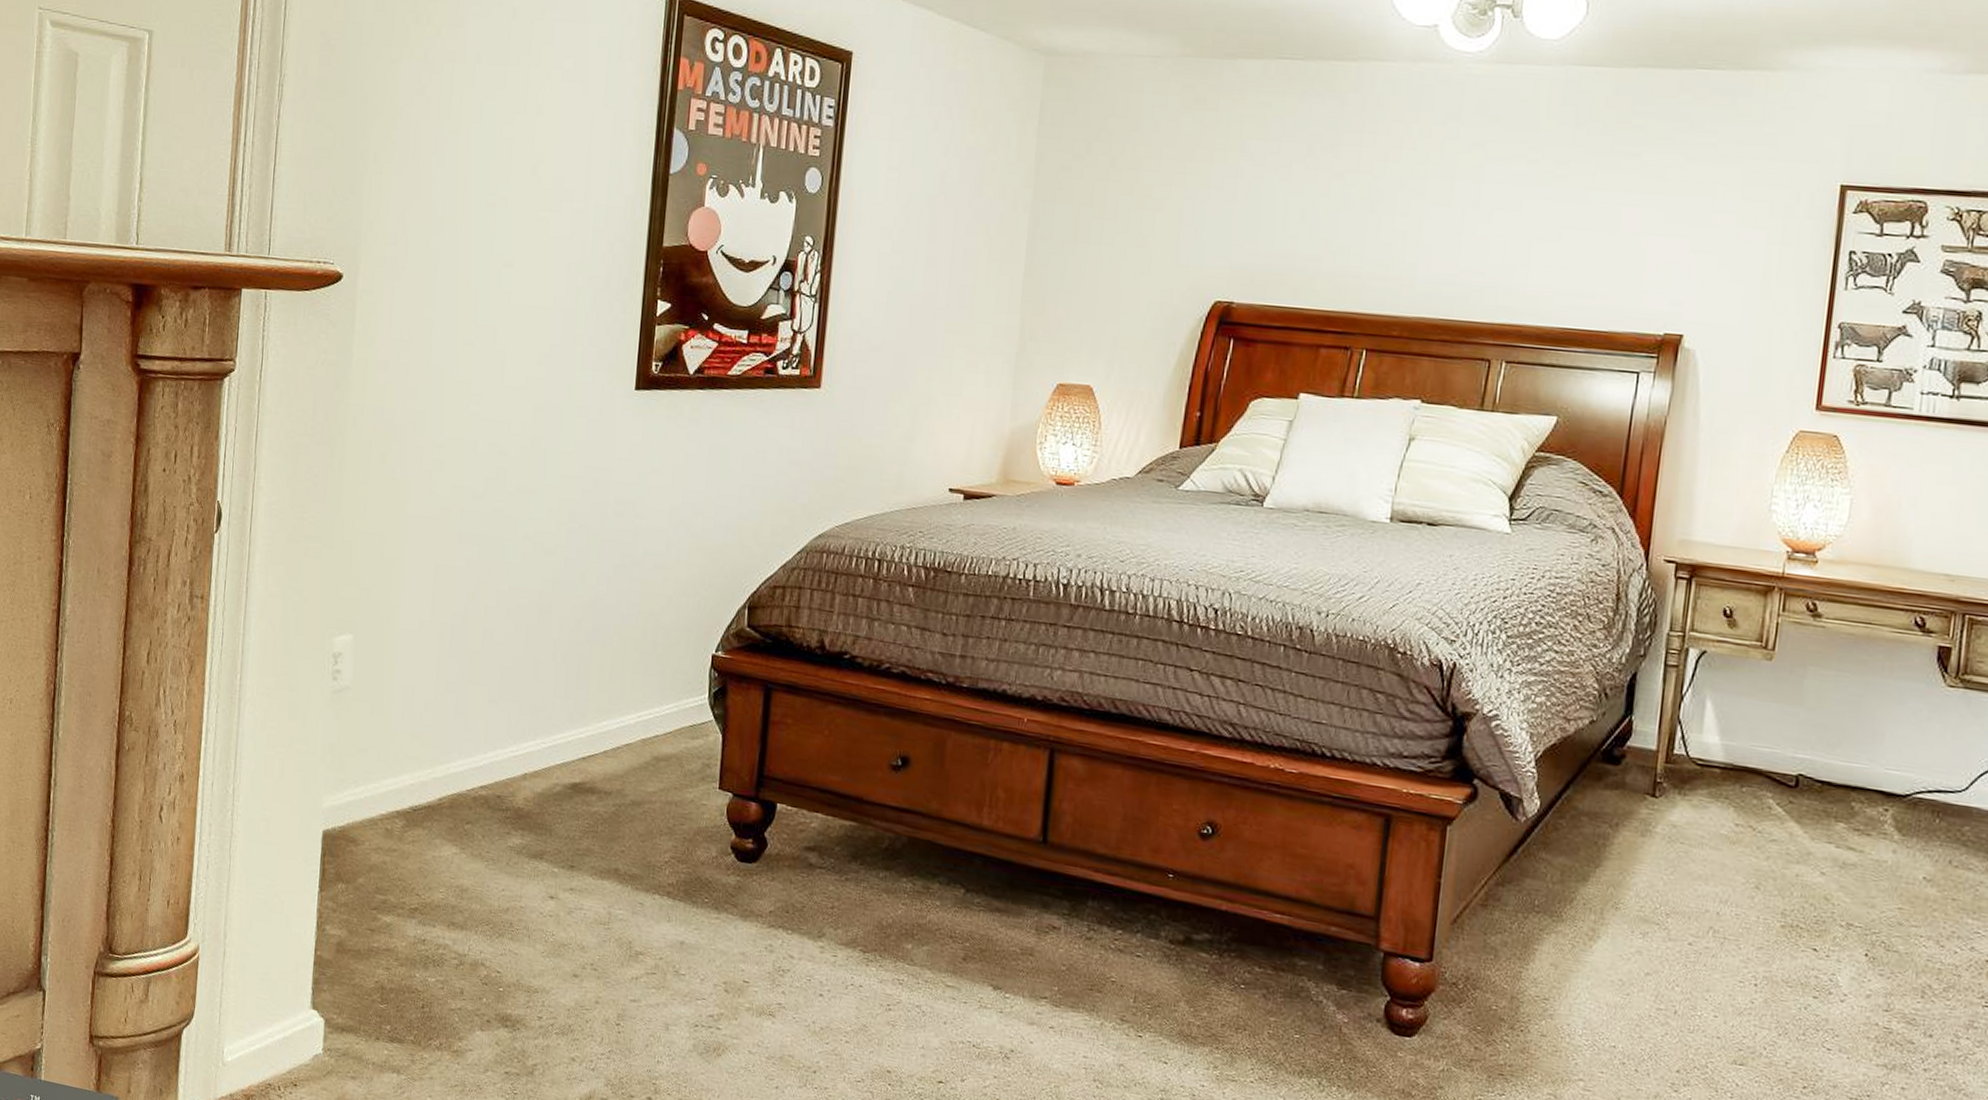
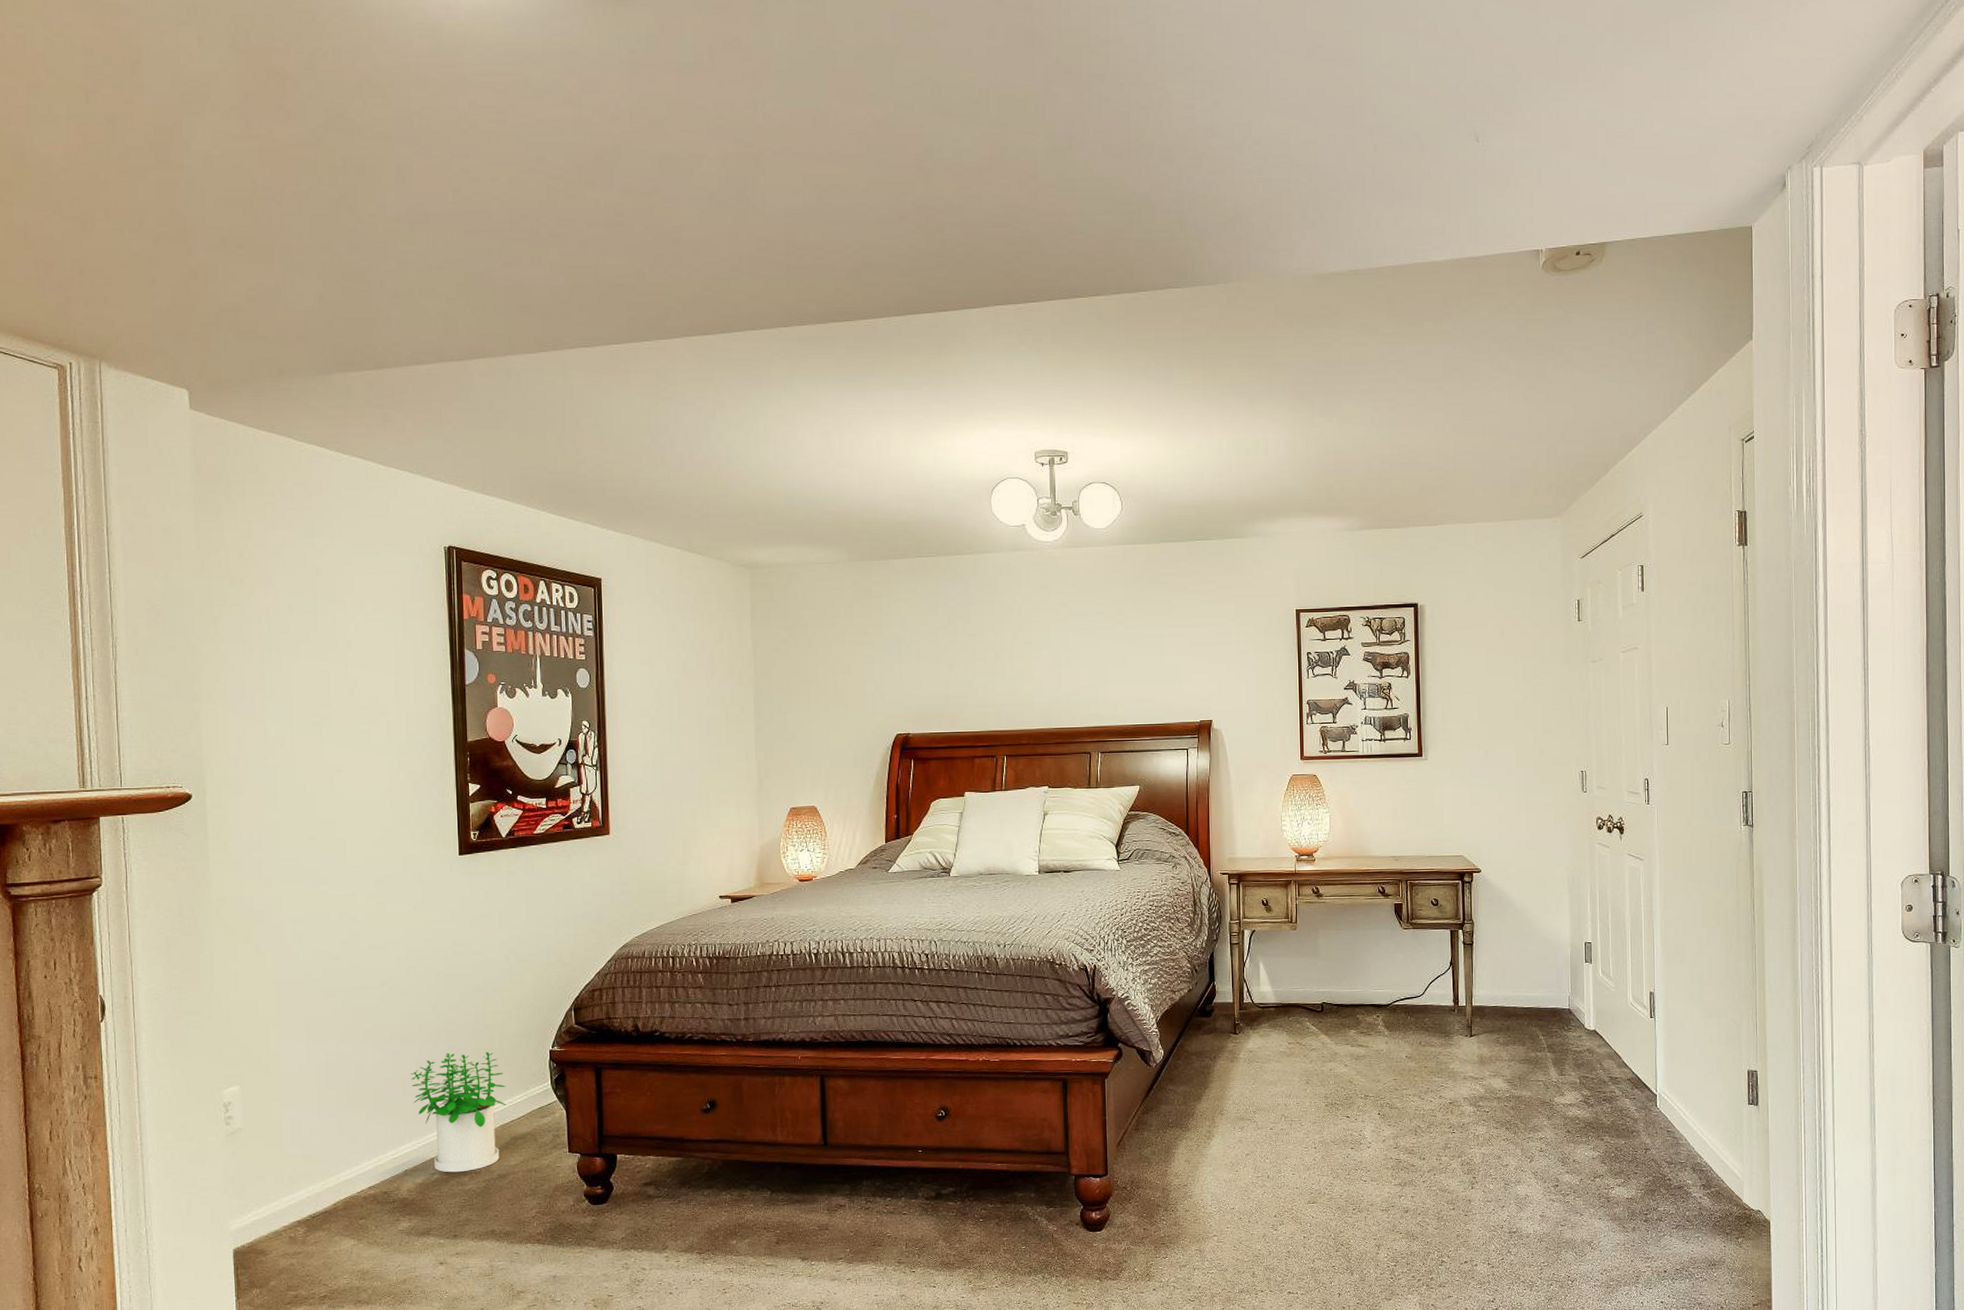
potted plant: none [544,636,653,790] -> present [411,1051,507,1173]

